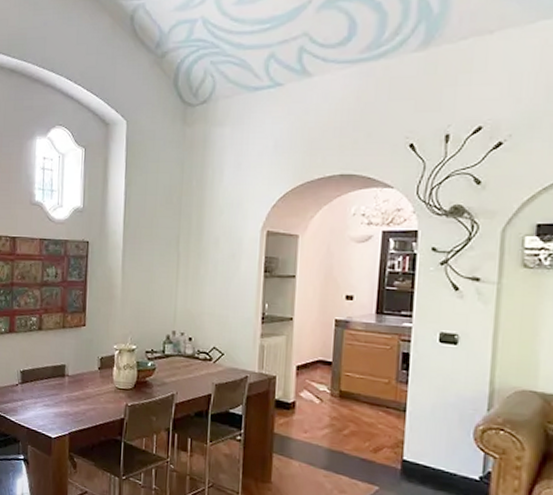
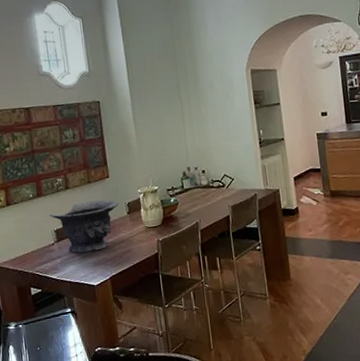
decorative bowl: none [18,347,91,402] -> present [49,199,119,253]

